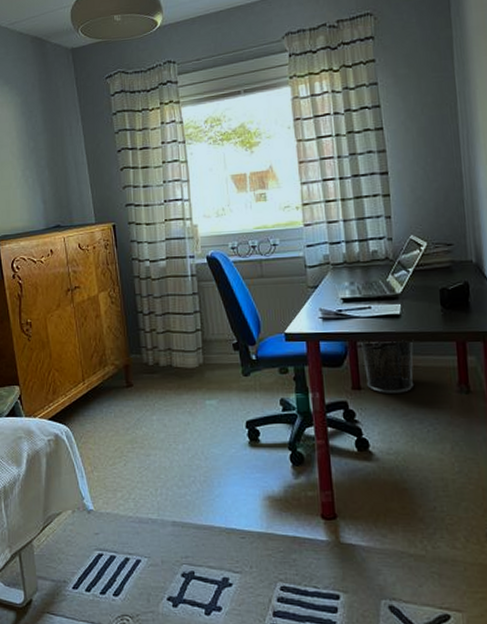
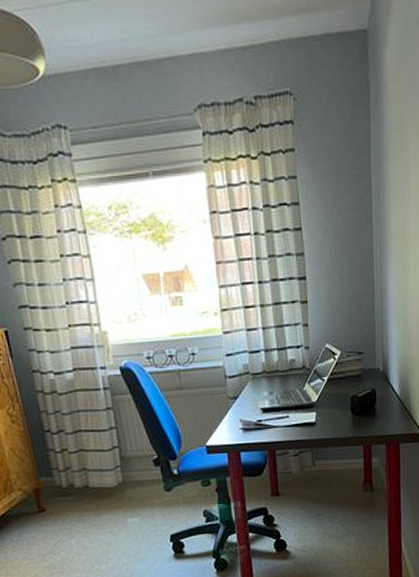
waste bin: present [361,339,415,393] -> none [280,446,327,497]

